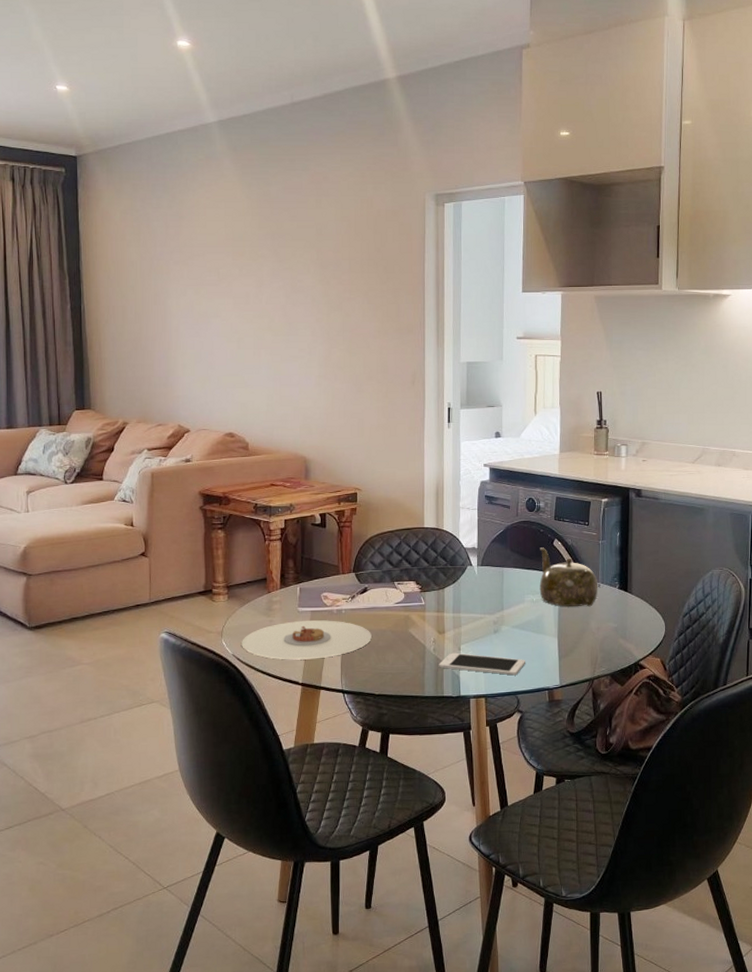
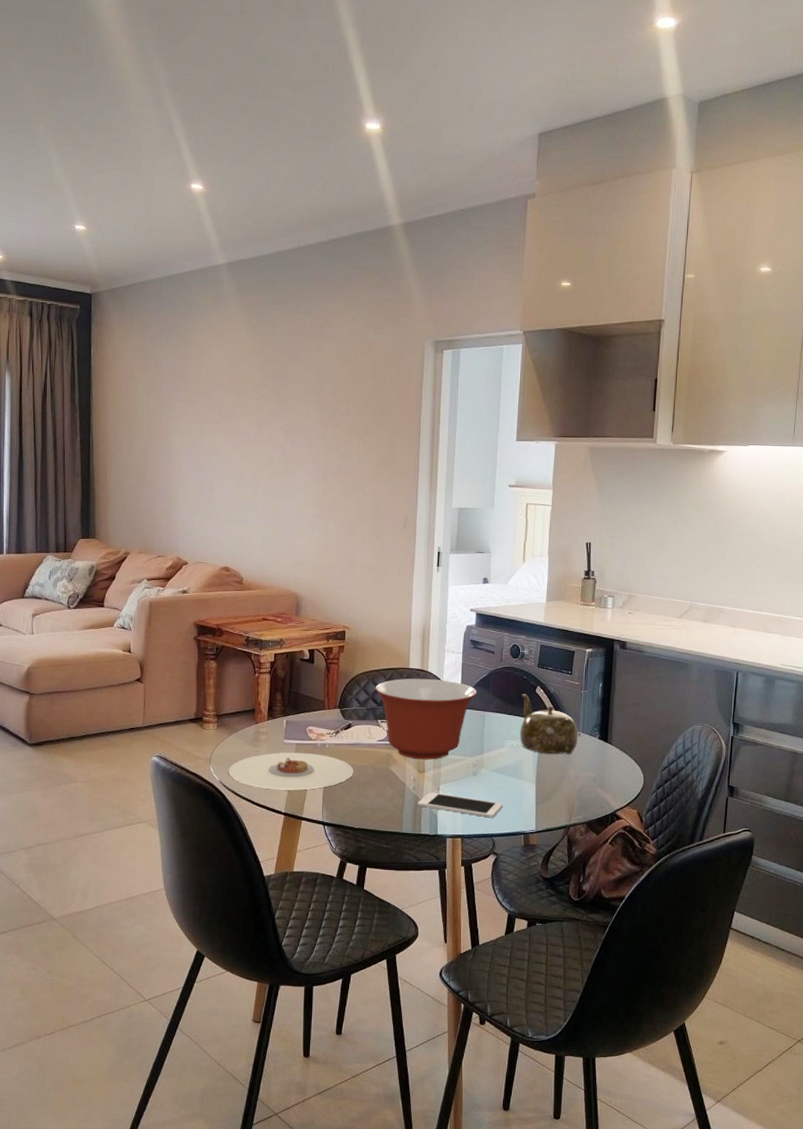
mixing bowl: none [390,537,494,620] -> present [375,678,477,760]

